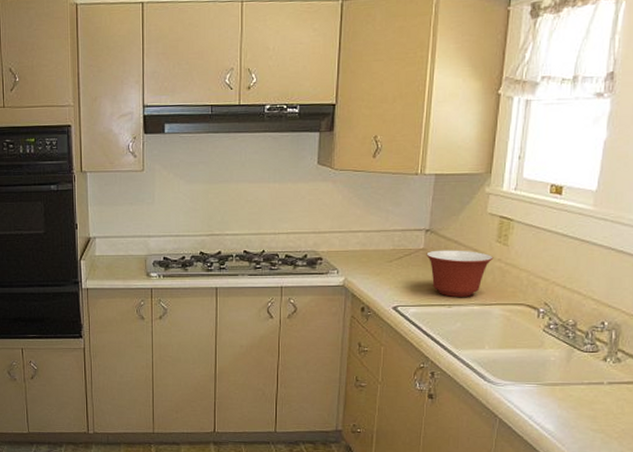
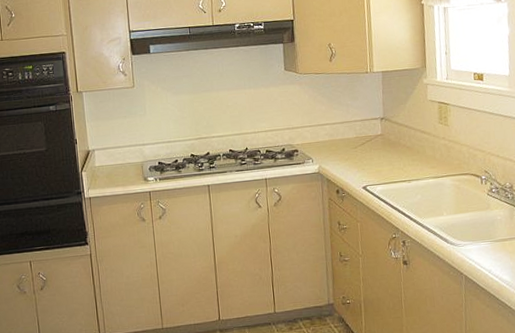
mixing bowl: present [426,250,494,297] -> none [384,132,439,173]

